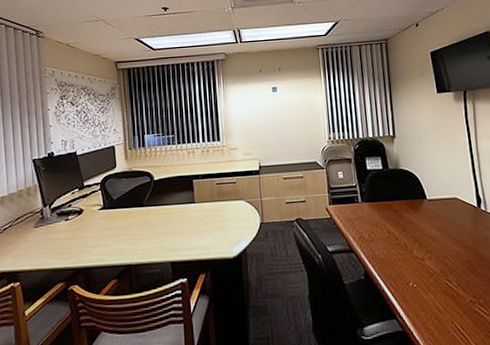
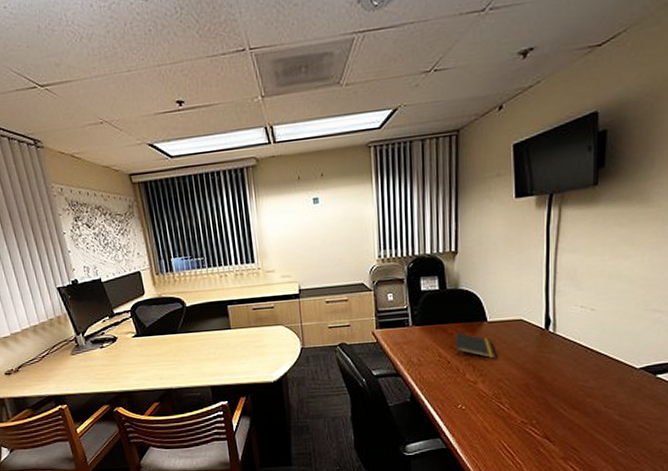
notepad: none [400,209,438,235] -> present [455,332,495,359]

